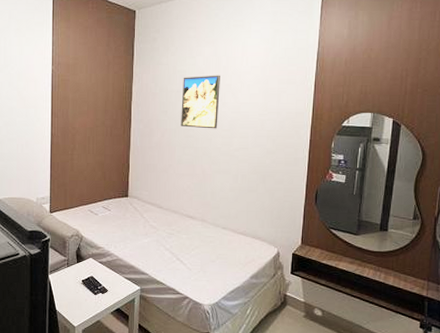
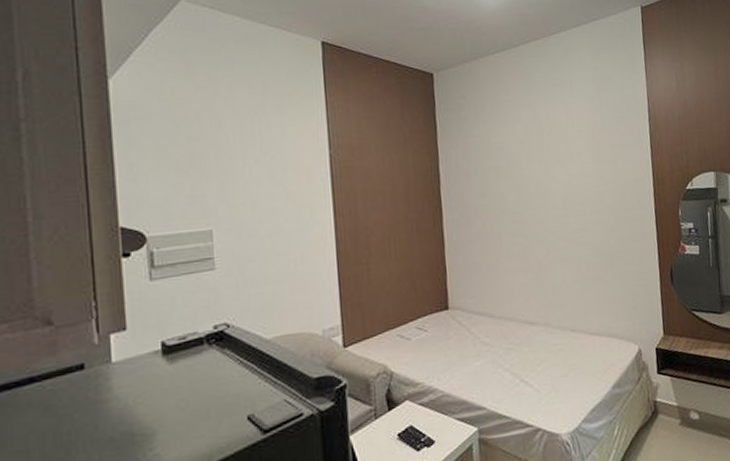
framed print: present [181,75,220,129] -> none [500,143,549,211]

